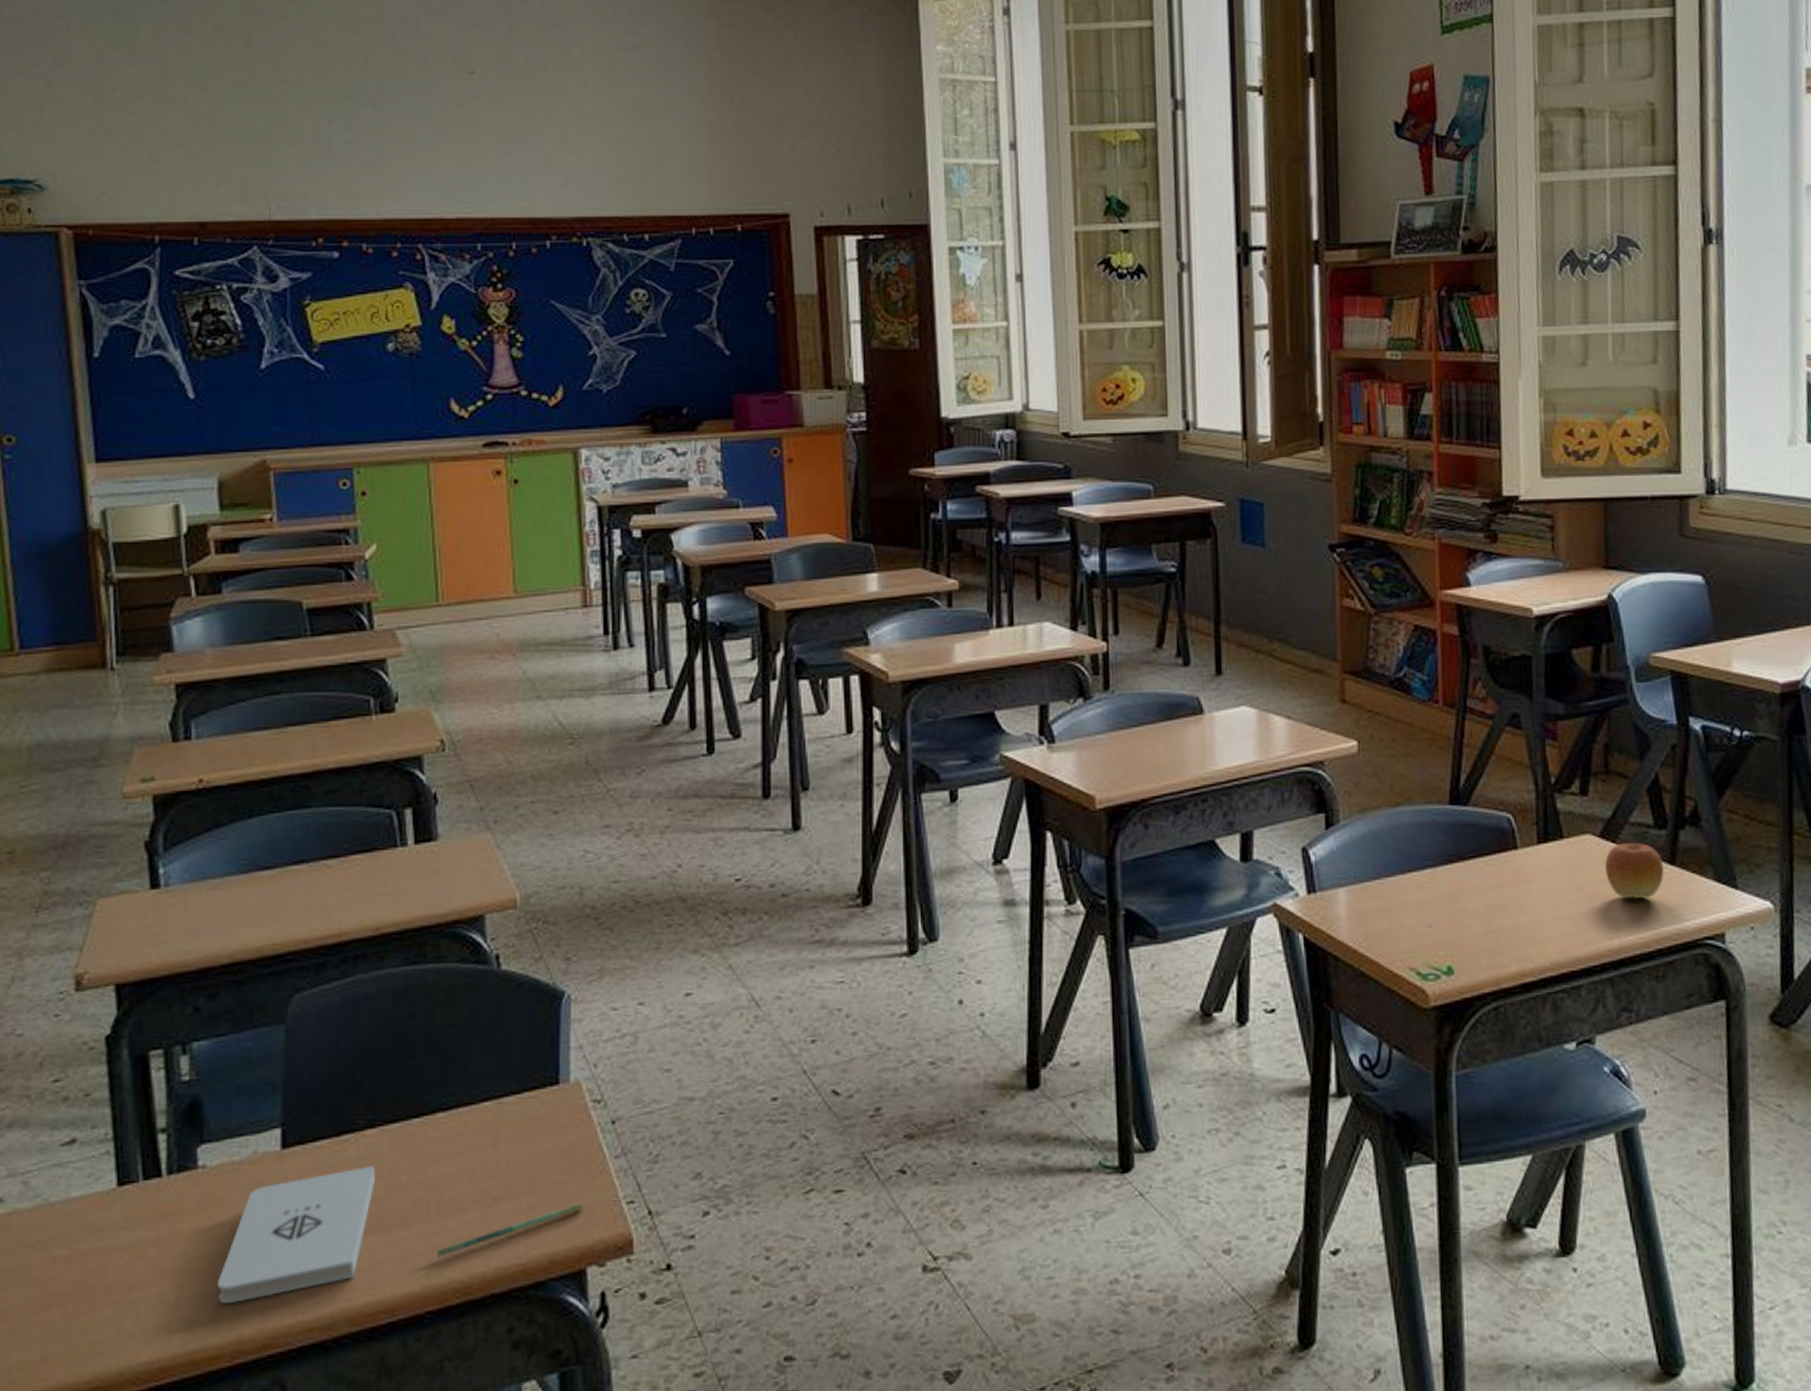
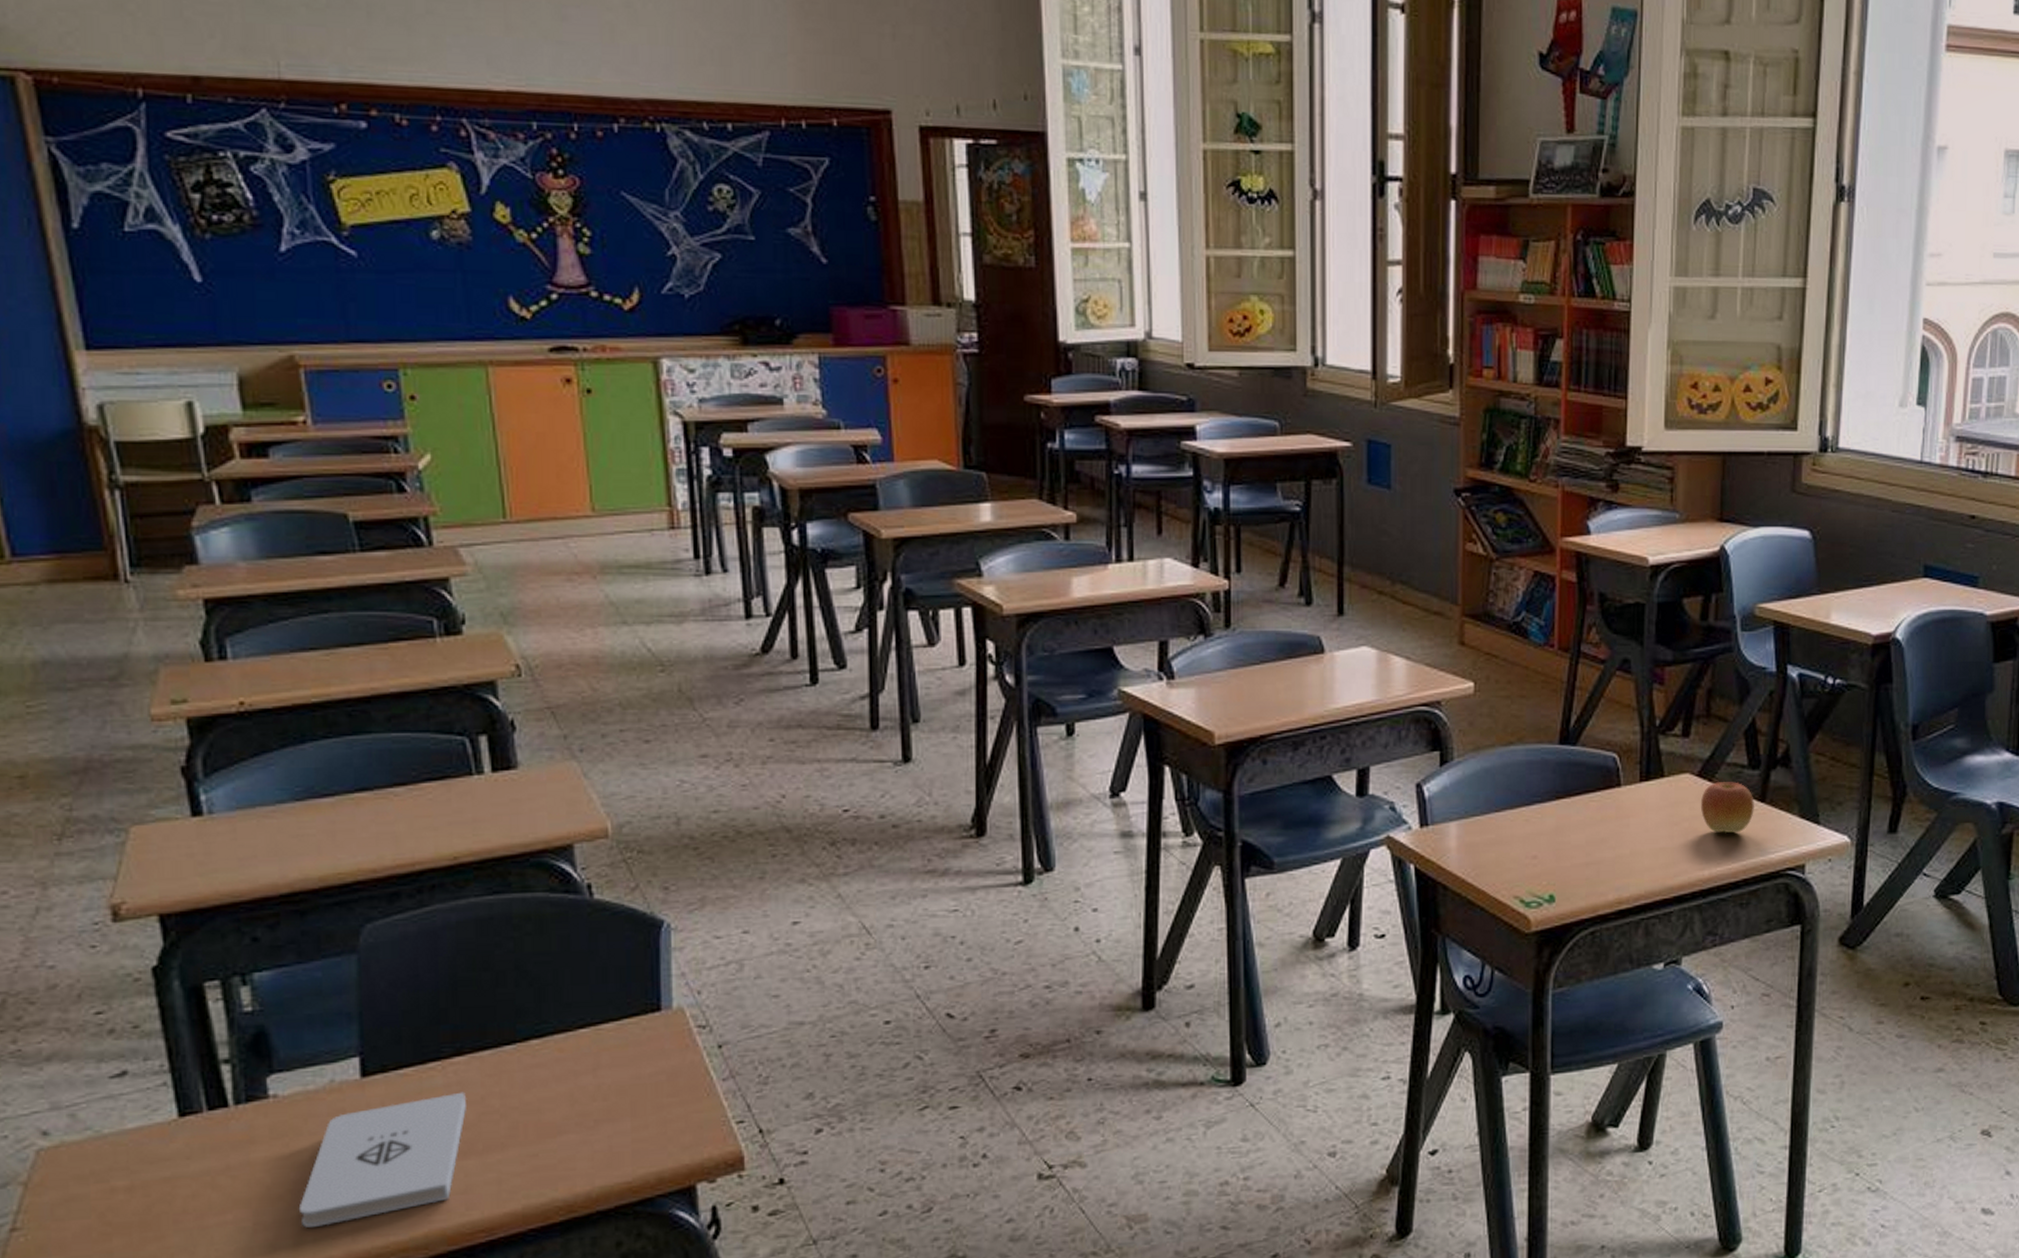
pen: present [437,1203,583,1257] -> none [537,1123,691,1178]

